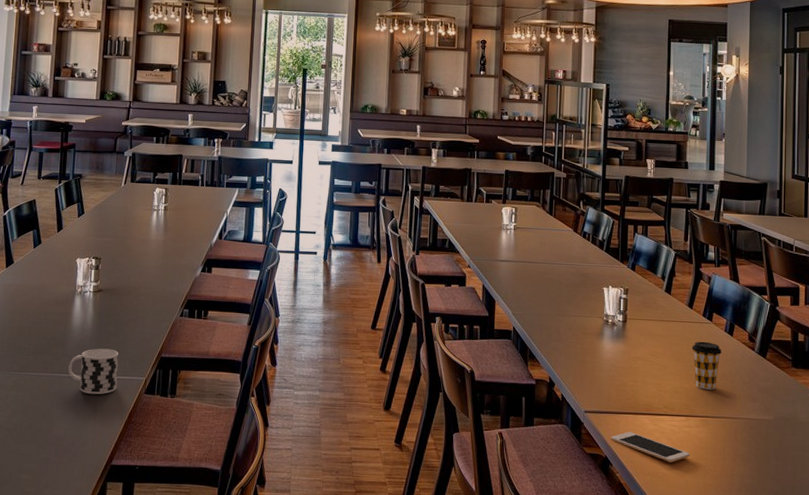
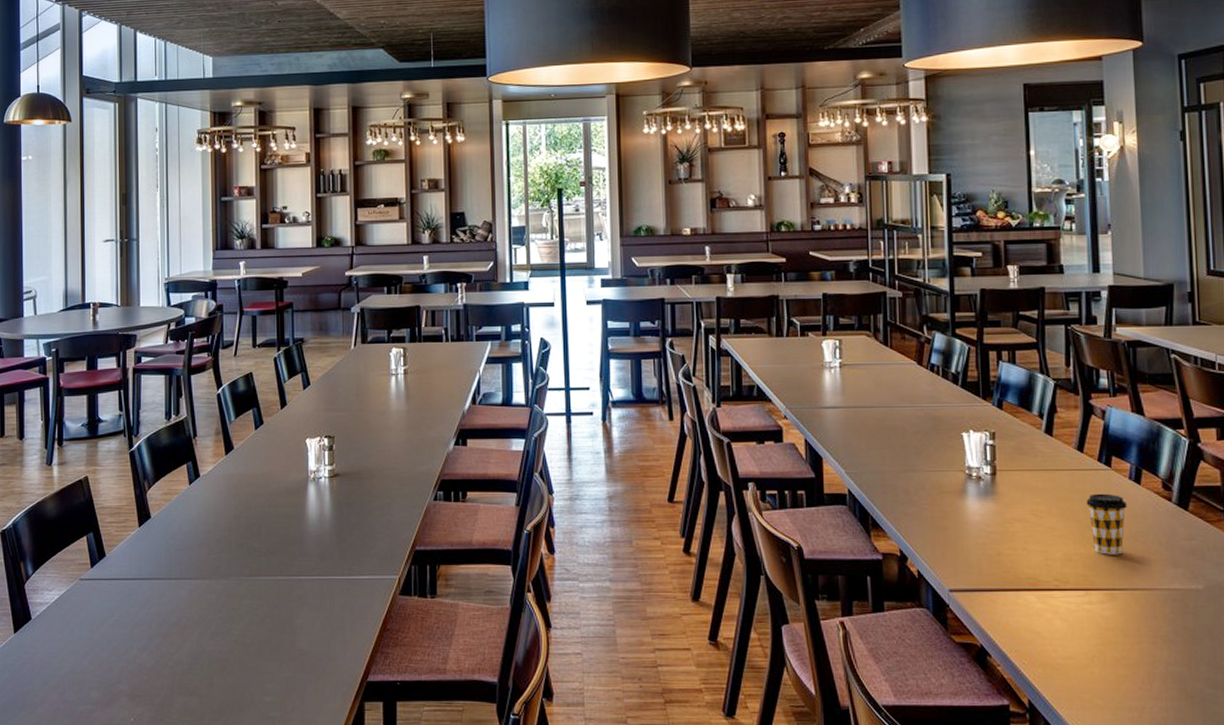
cup: present [68,348,119,395] -> none [308,544,367,599]
cell phone: present [610,432,690,463] -> none [985,613,1094,650]

